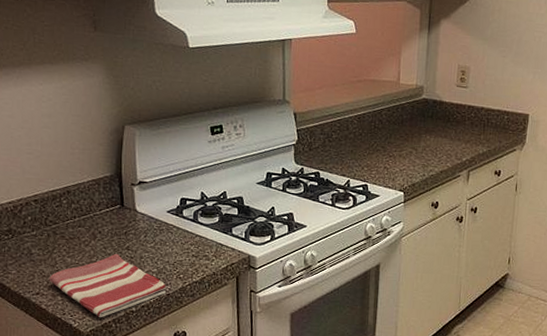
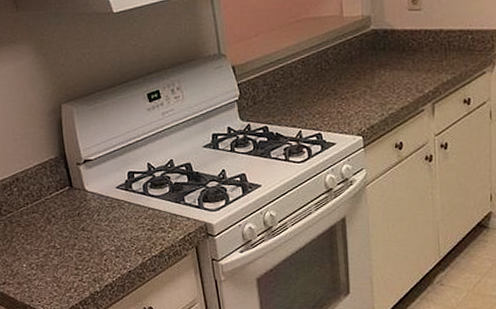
dish towel: present [49,253,167,317] -> none [12,235,127,301]

